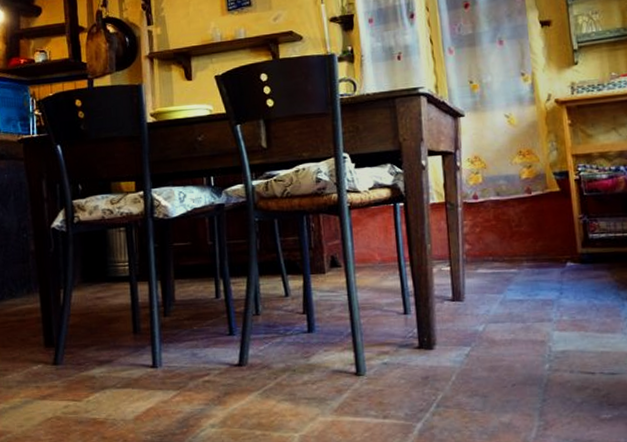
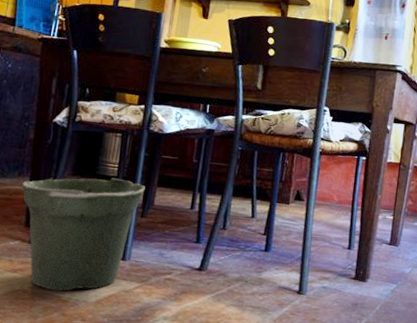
flower pot: none [33,277,162,414] -> present [22,177,145,292]

